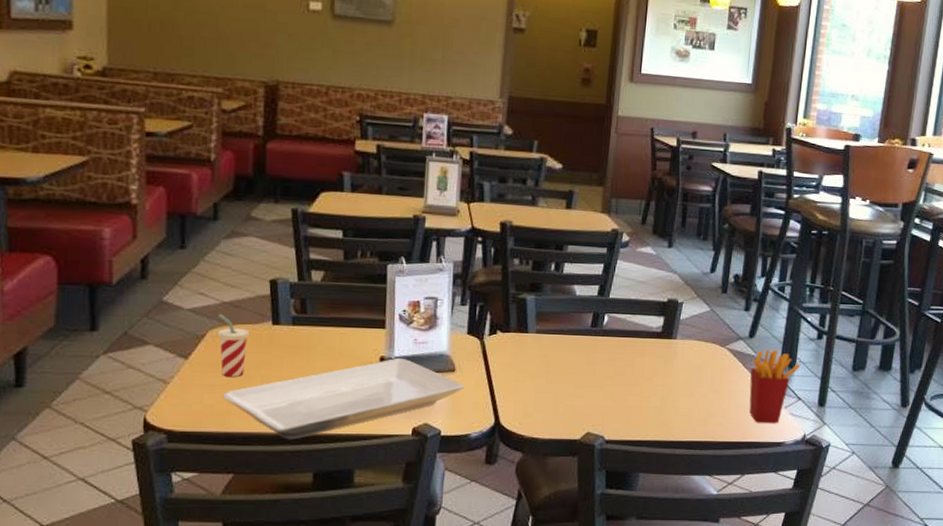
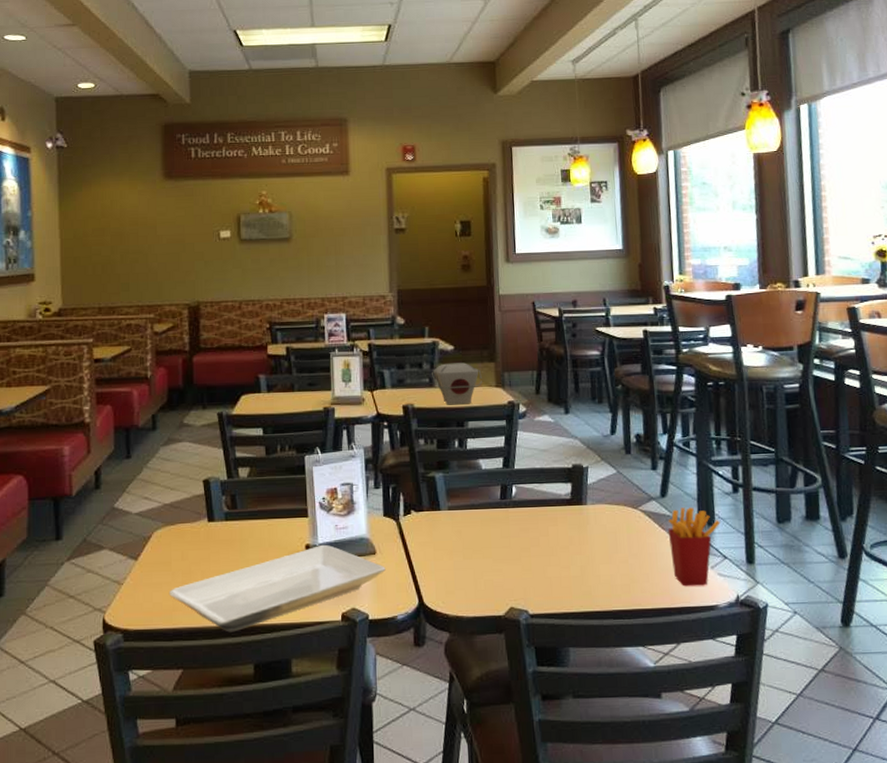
beverage cup: present [217,313,250,378] -> none [160,514,189,575]
takeout container: none [534,182,588,228] -> present [431,362,482,405]

